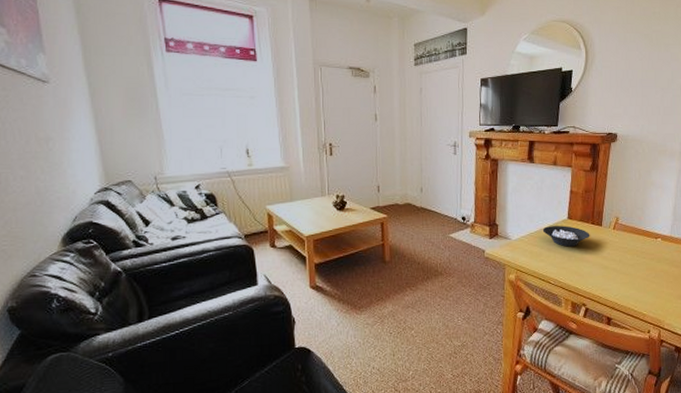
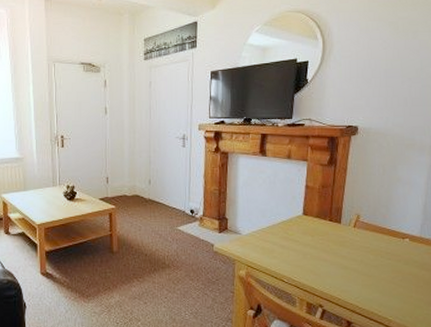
cereal bowl: present [542,225,590,247] -> none [275,222,328,244]

